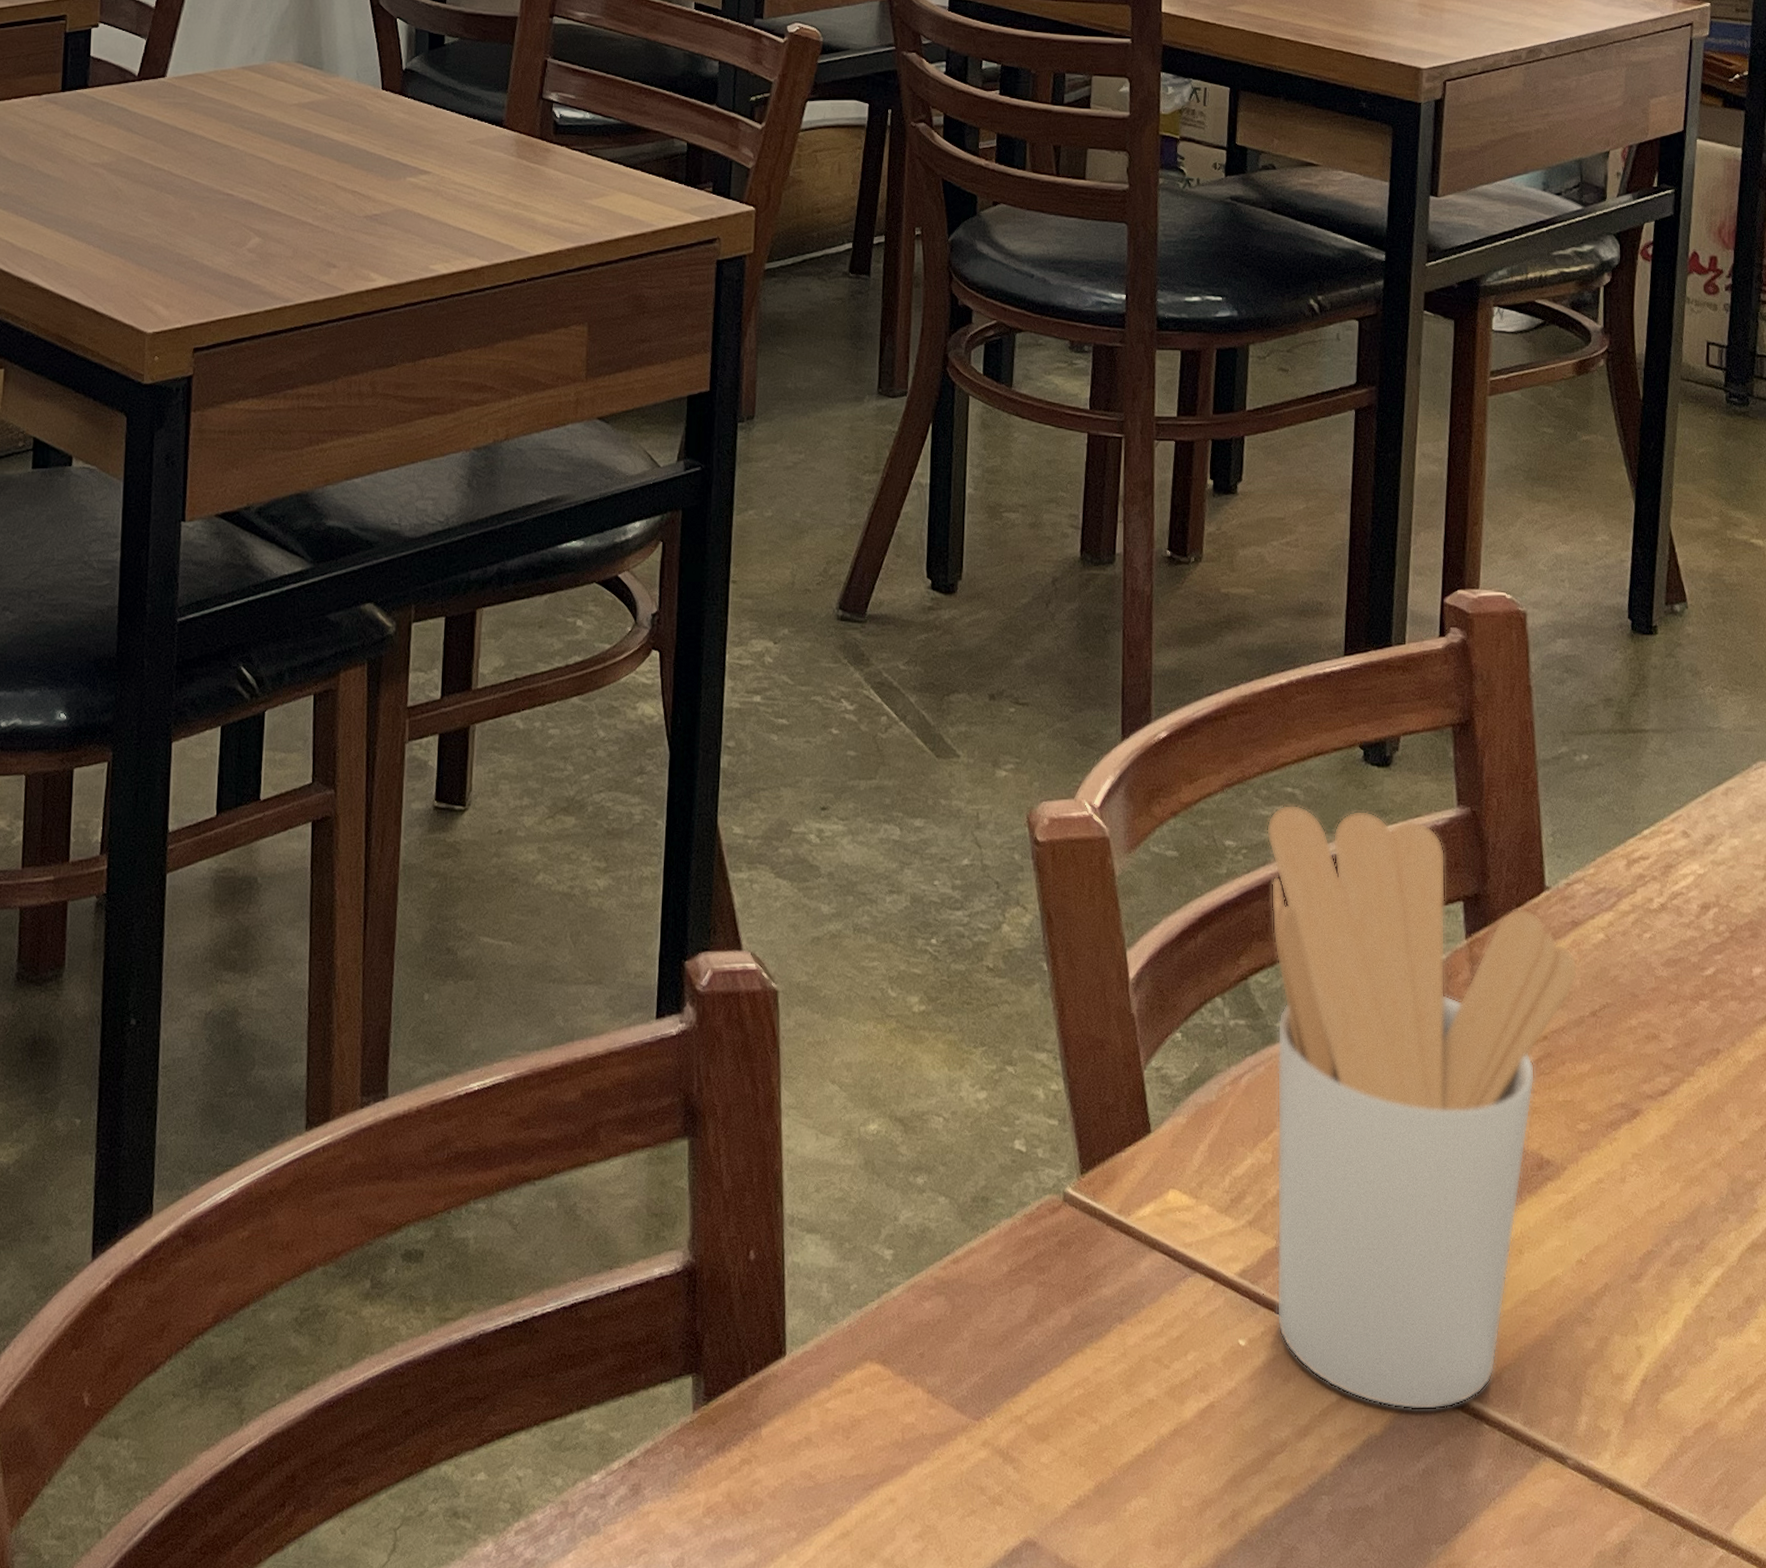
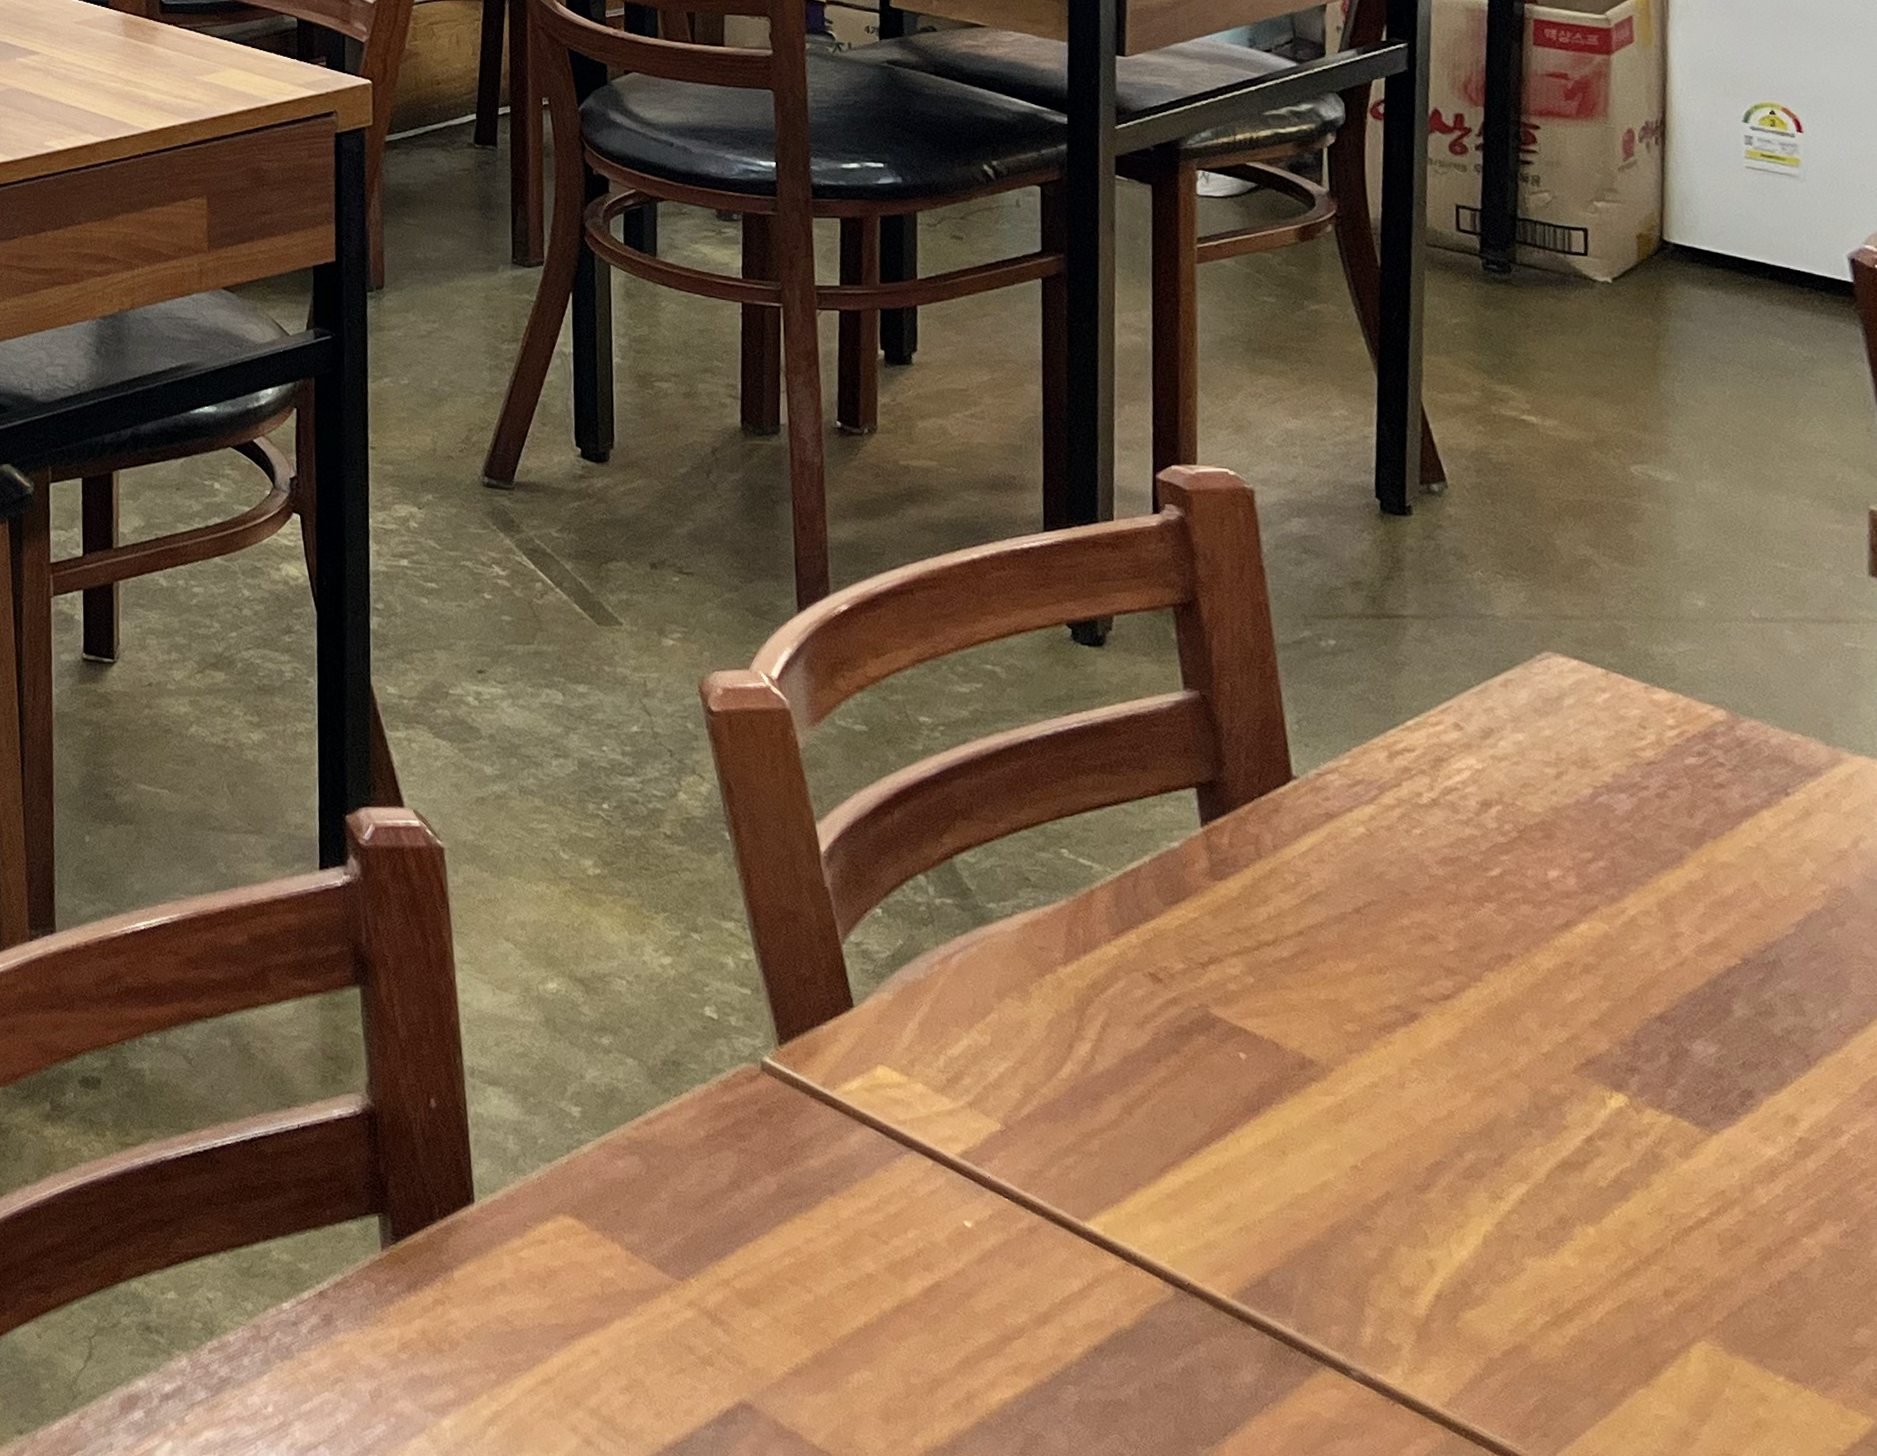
utensil holder: present [1266,804,1578,1410] -> none [964,682,1336,1308]

